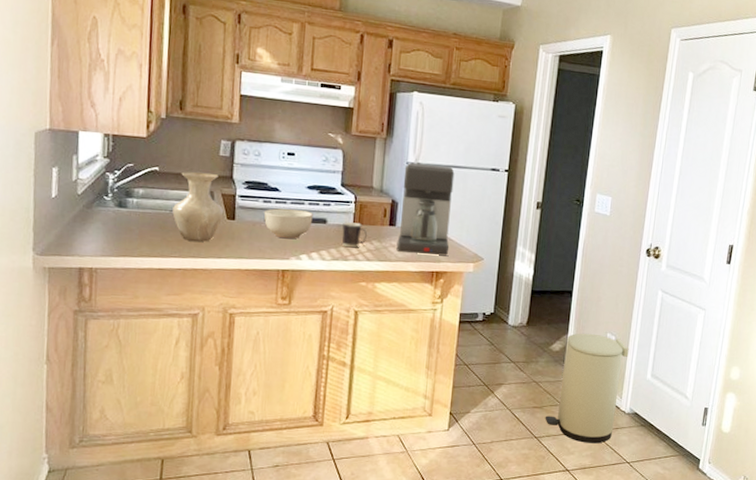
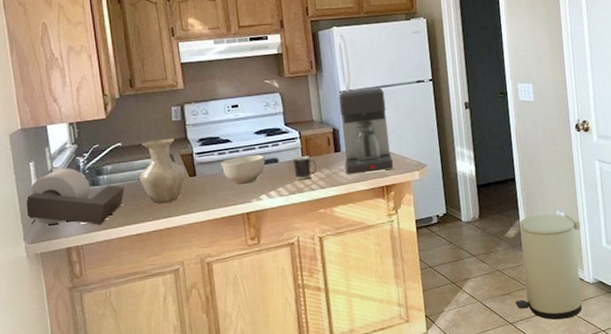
paper towel holder: none [40,181,154,250] -> present [24,168,125,225]

